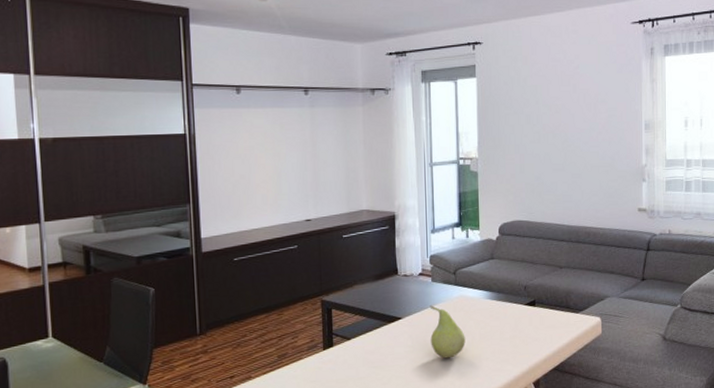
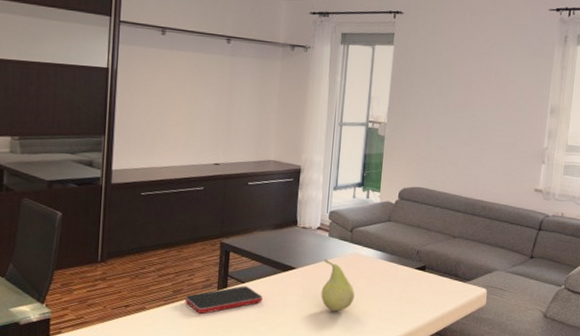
smartphone: none [291,342,371,376] -> present [185,286,263,314]

